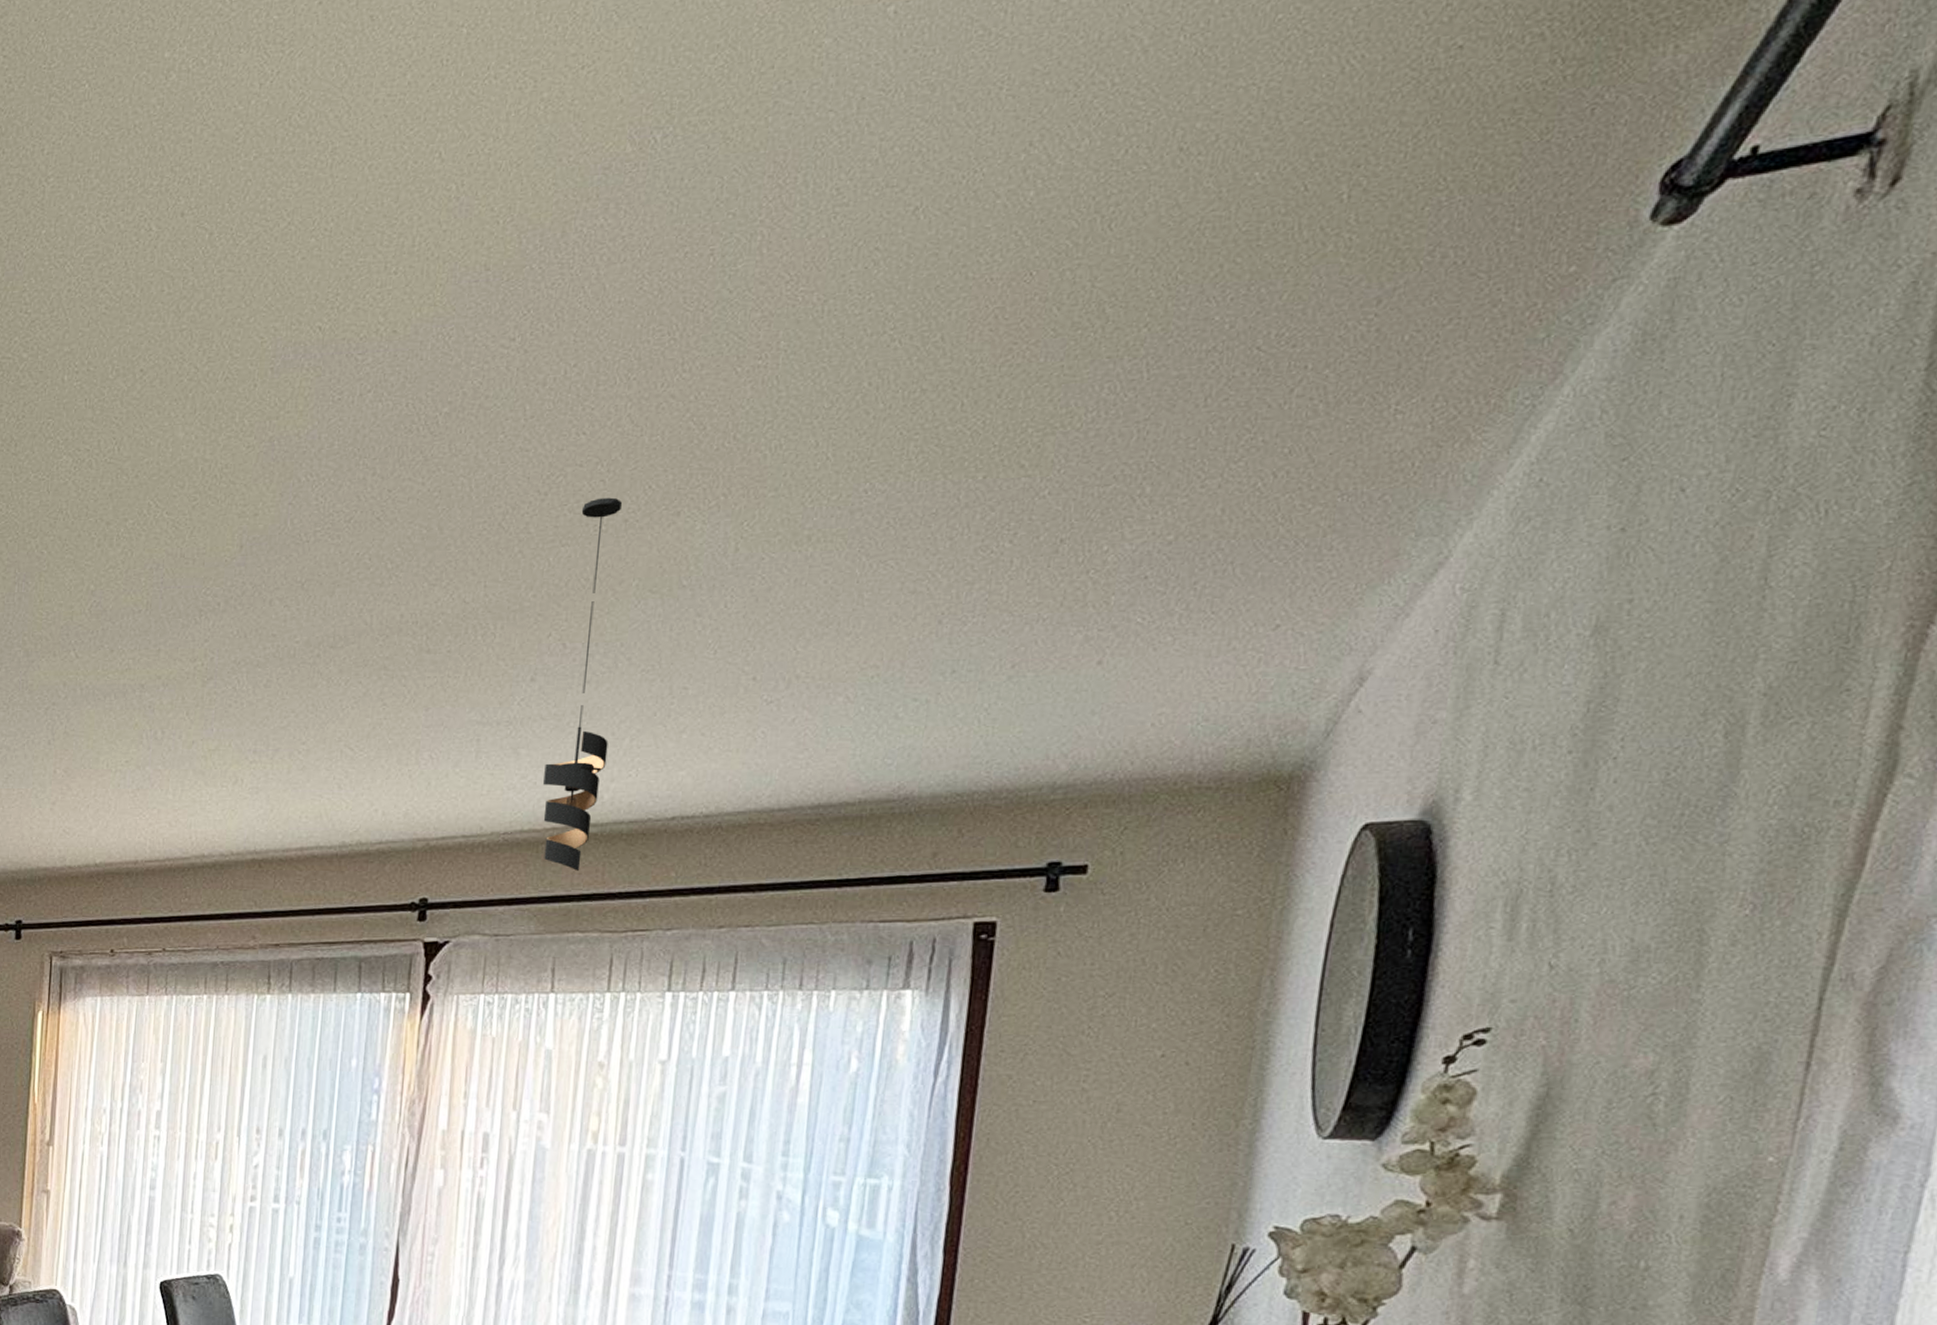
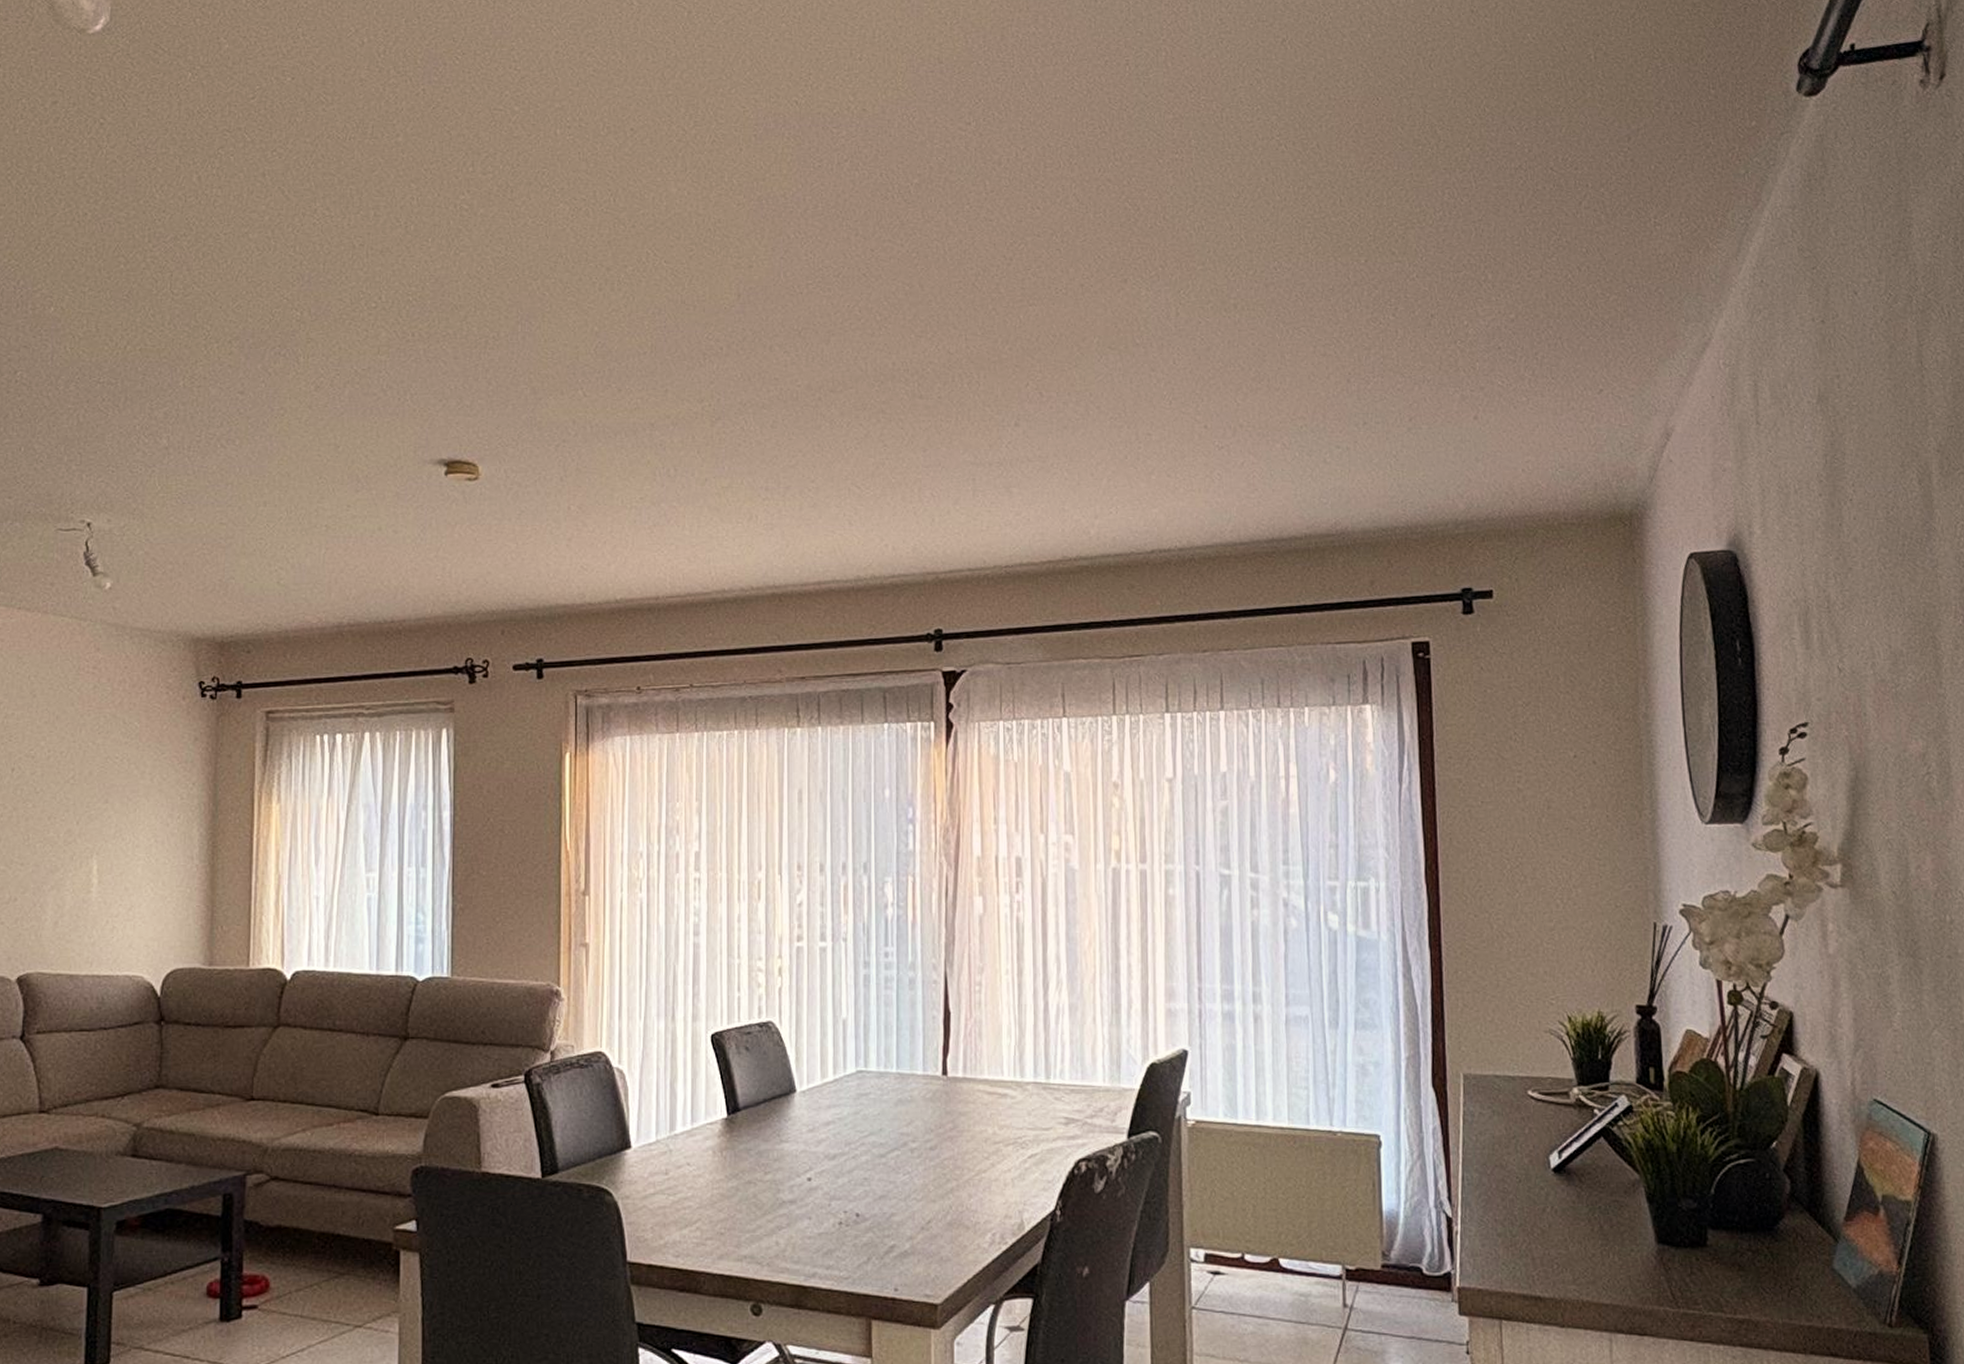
pendant light: present [543,497,622,872] -> none [1036,264,1089,602]

